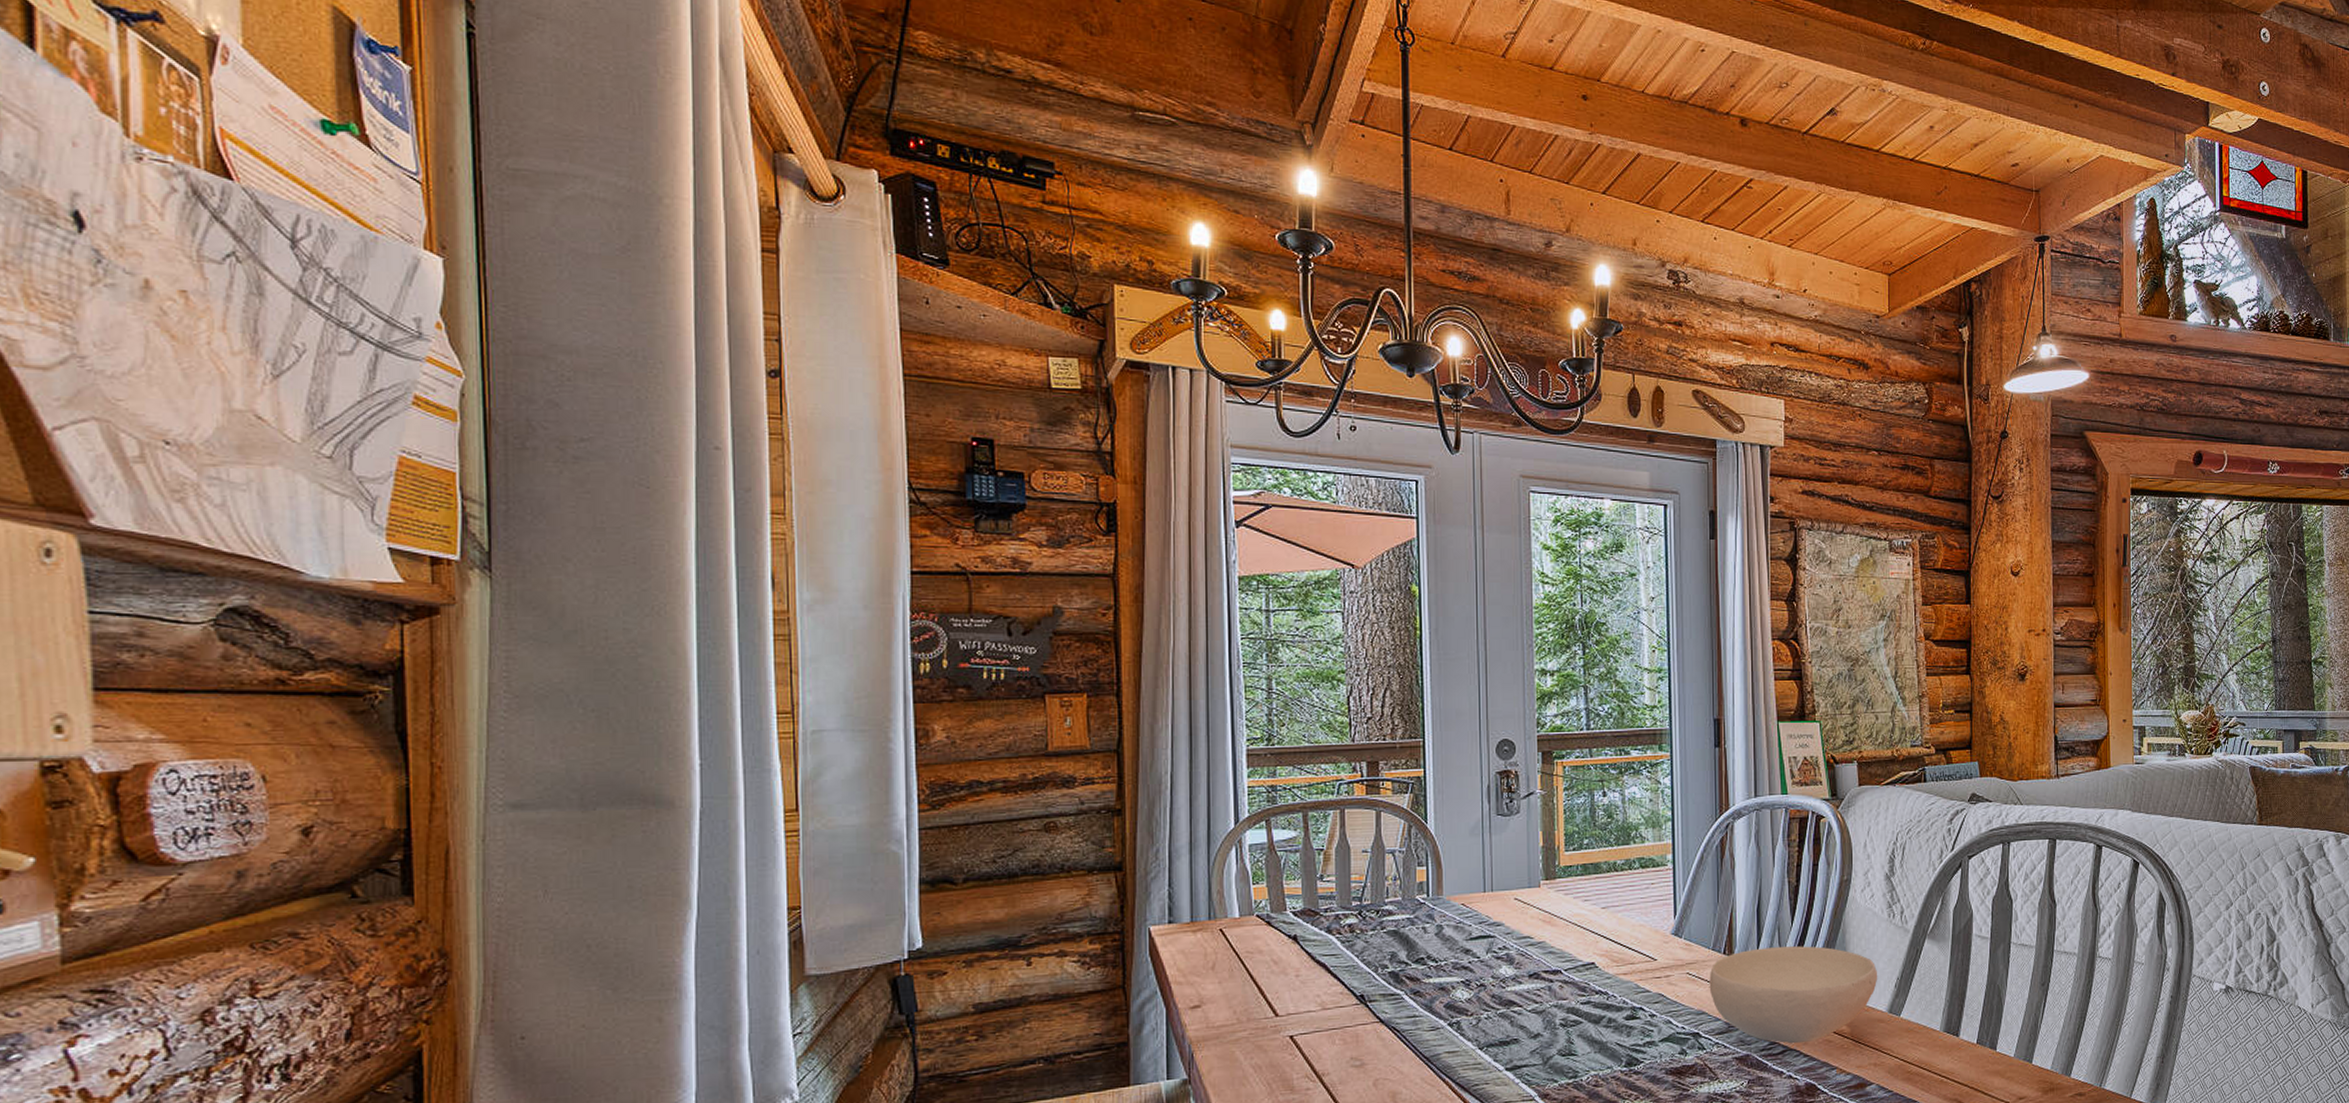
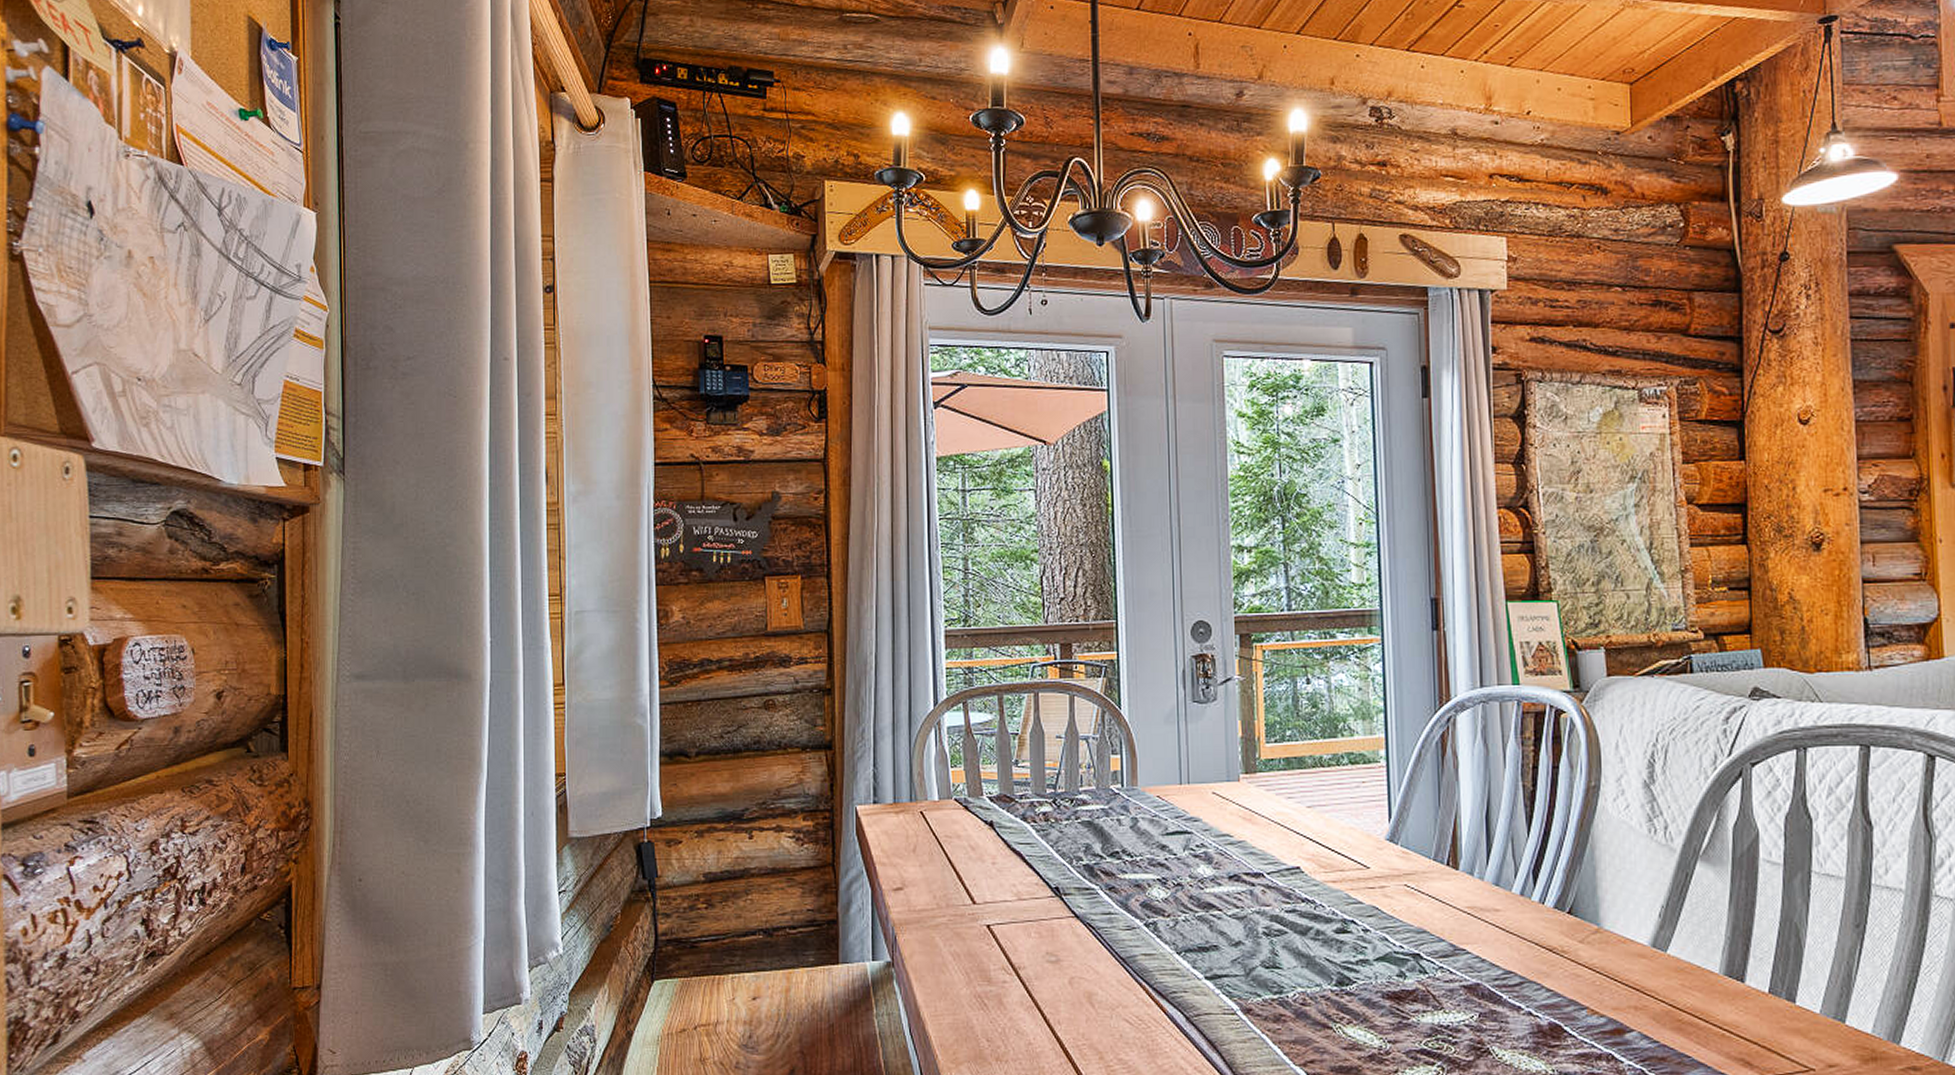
bowl: present [1709,946,1878,1044] -> none [1430,861,1637,976]

